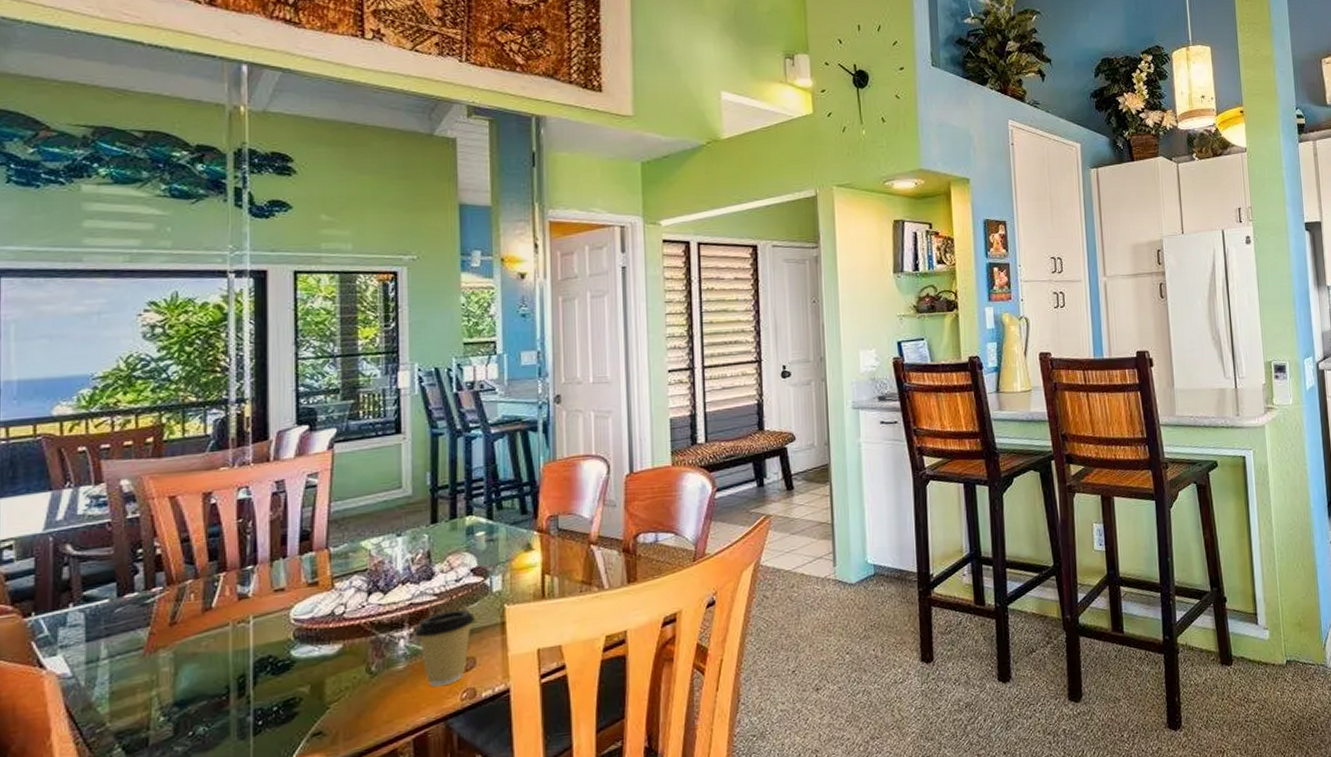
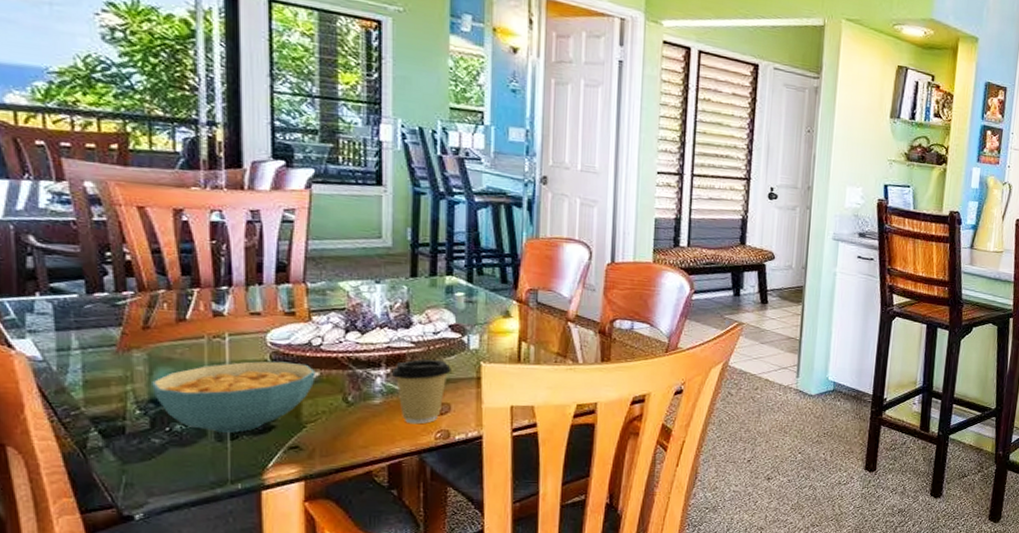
cereal bowl: none [177,637,339,729] -> present [152,361,316,433]

